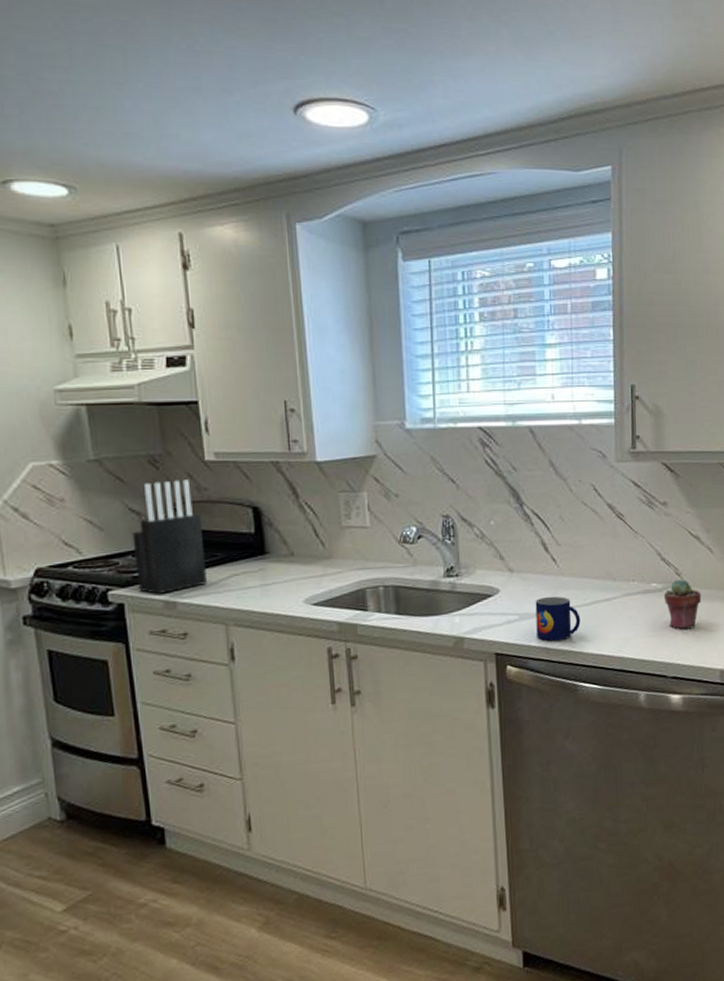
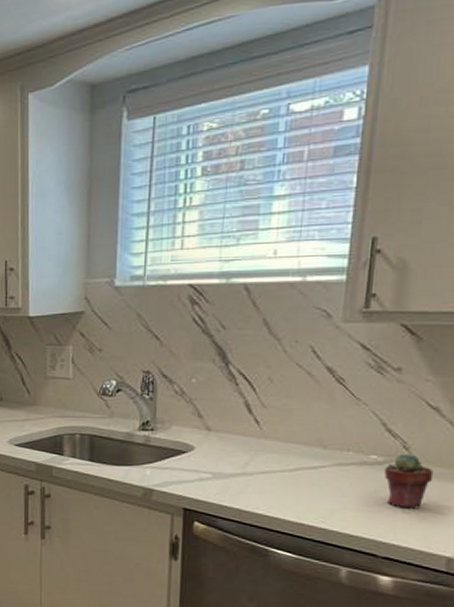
mug: present [535,596,581,642] -> none [229,458,281,504]

